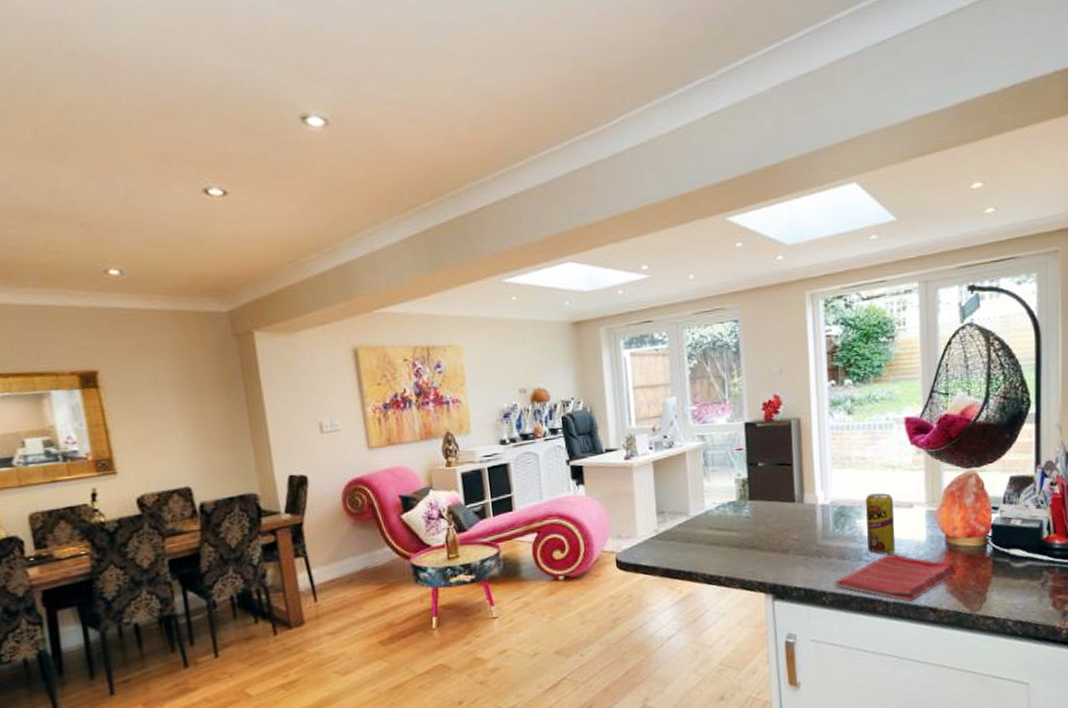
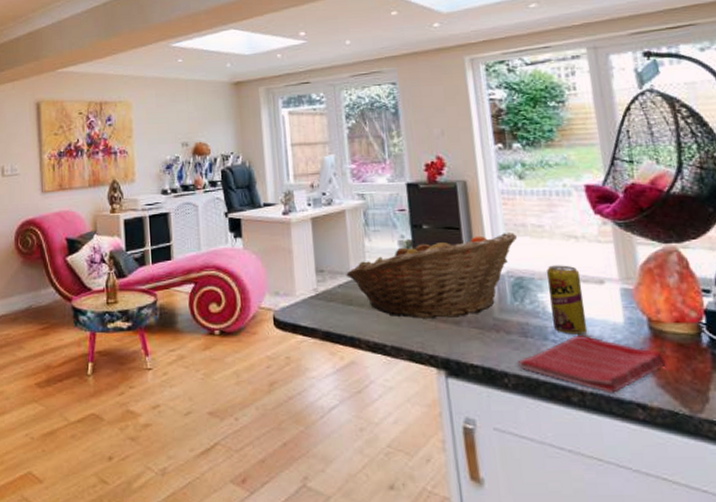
fruit basket: none [685,465,842,551] -> present [346,231,517,319]

